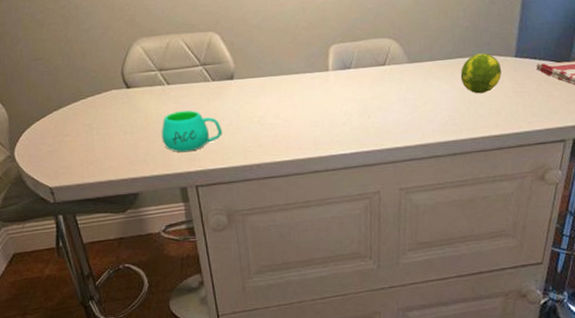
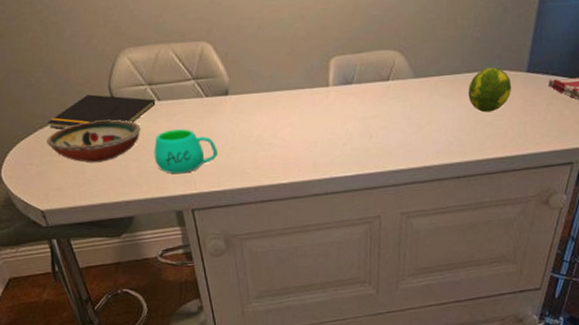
decorative bowl: none [60,102,150,143] -> present [46,119,141,163]
notepad: none [61,79,165,111] -> present [47,94,156,129]

